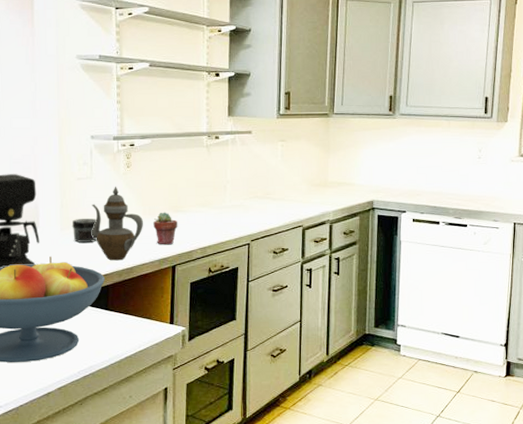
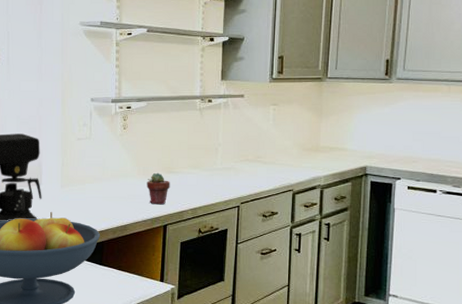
jar: present [71,219,98,243] -> none [71,177,95,200]
teapot: present [91,186,143,261] -> none [89,146,137,218]

